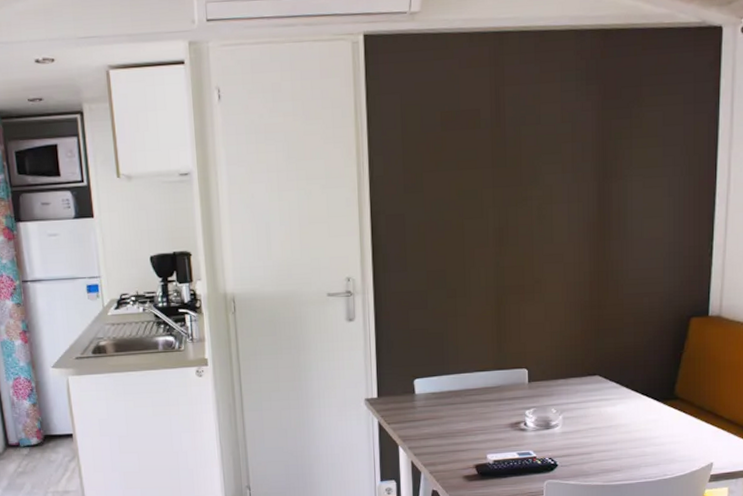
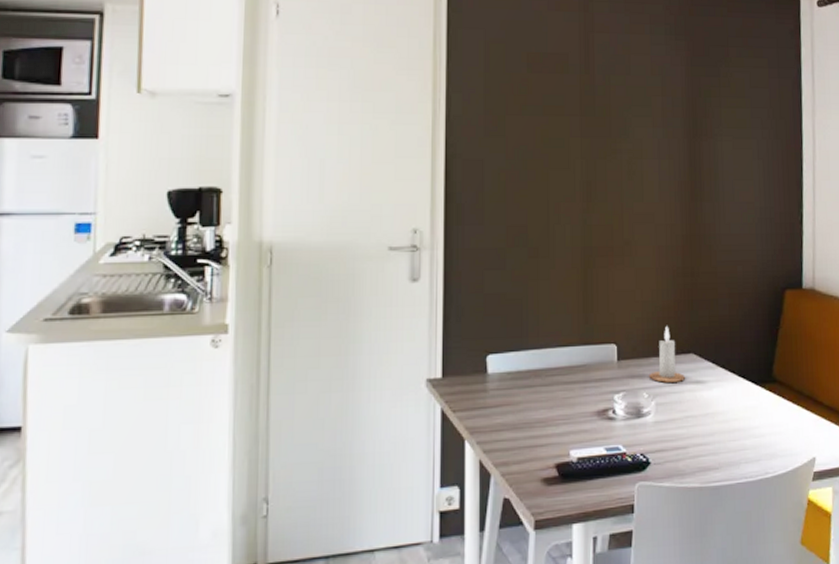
candle: none [557,353,591,400] -> present [649,326,686,383]

